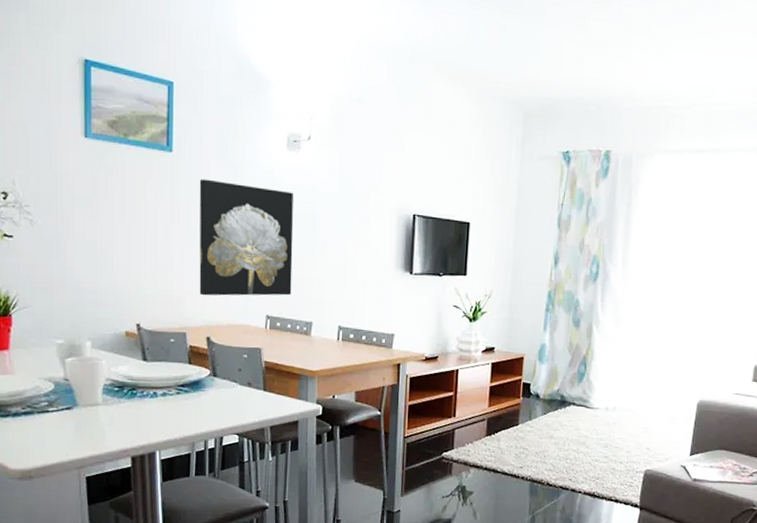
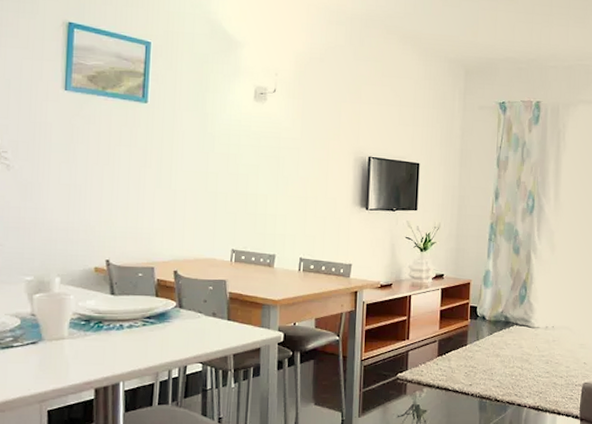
wall art: present [199,178,294,296] -> none [168,126,259,233]

